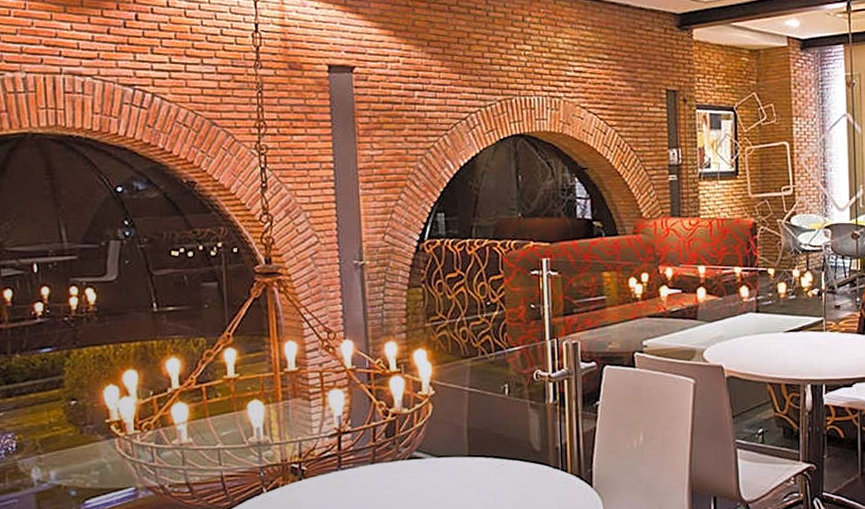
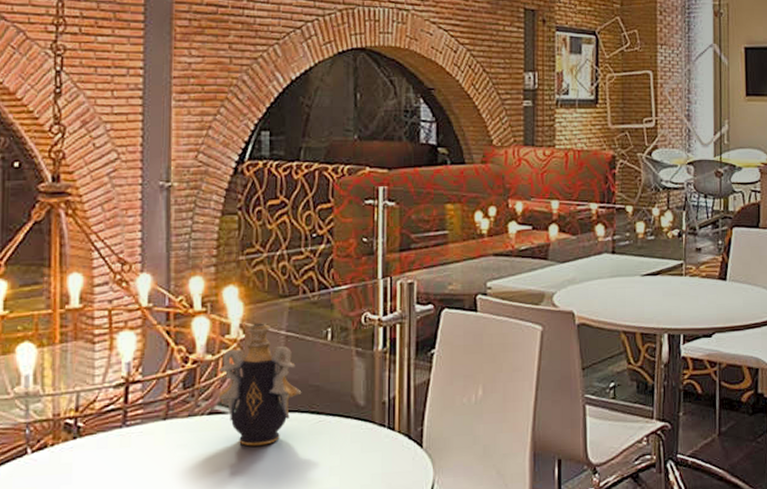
decorative vase: none [414,380,486,486] -> present [218,323,302,446]

